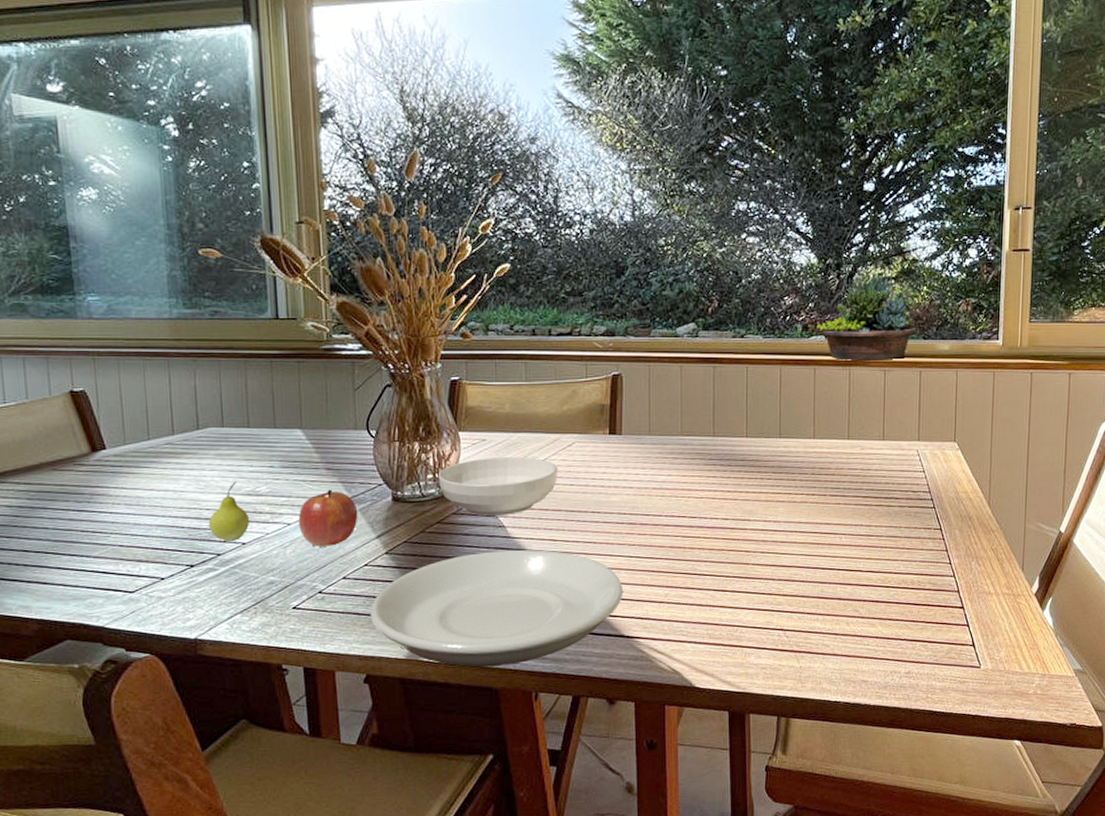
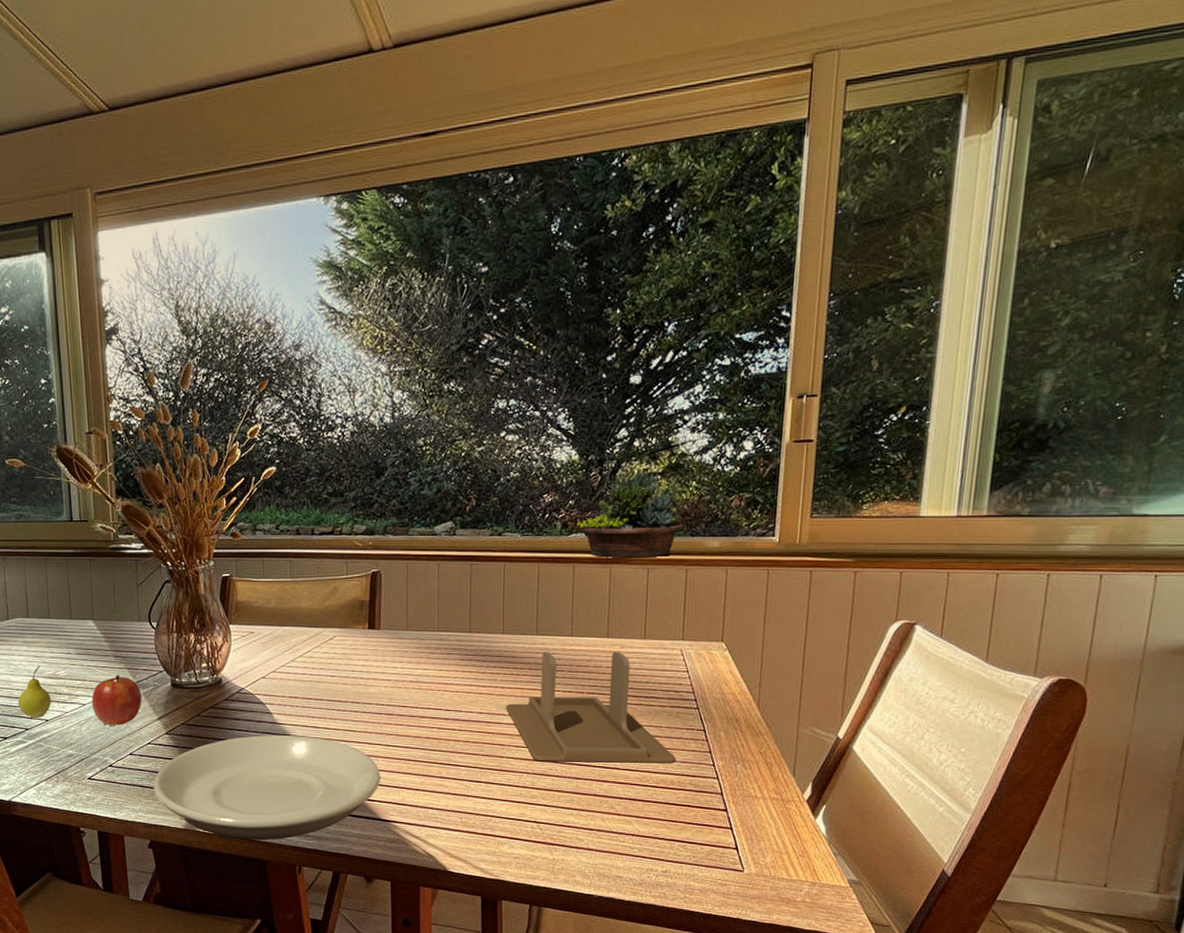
bowl: present [437,457,559,516] -> none [211,649,321,703]
napkin holder: none [751,452,915,567] -> present [506,651,676,763]

